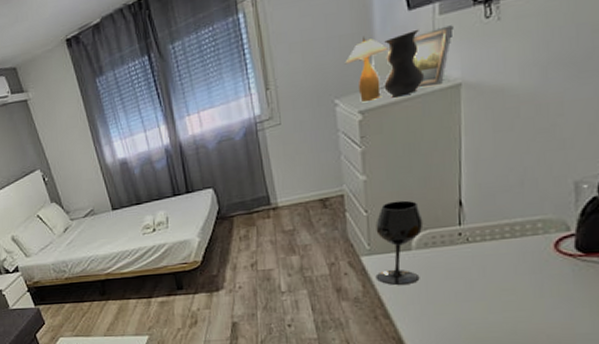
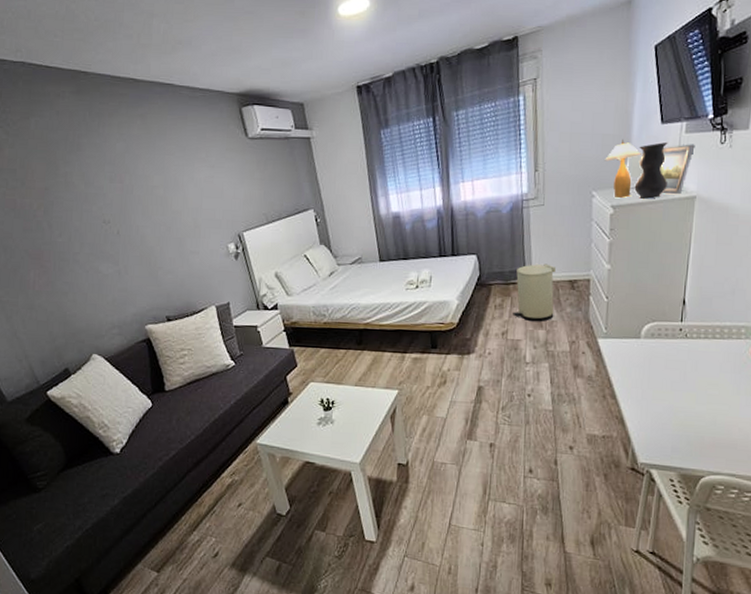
pedal bin: none [259,185,307,249] -> present [513,263,555,322]
wineglass: present [375,200,424,285] -> none [608,292,653,369]

